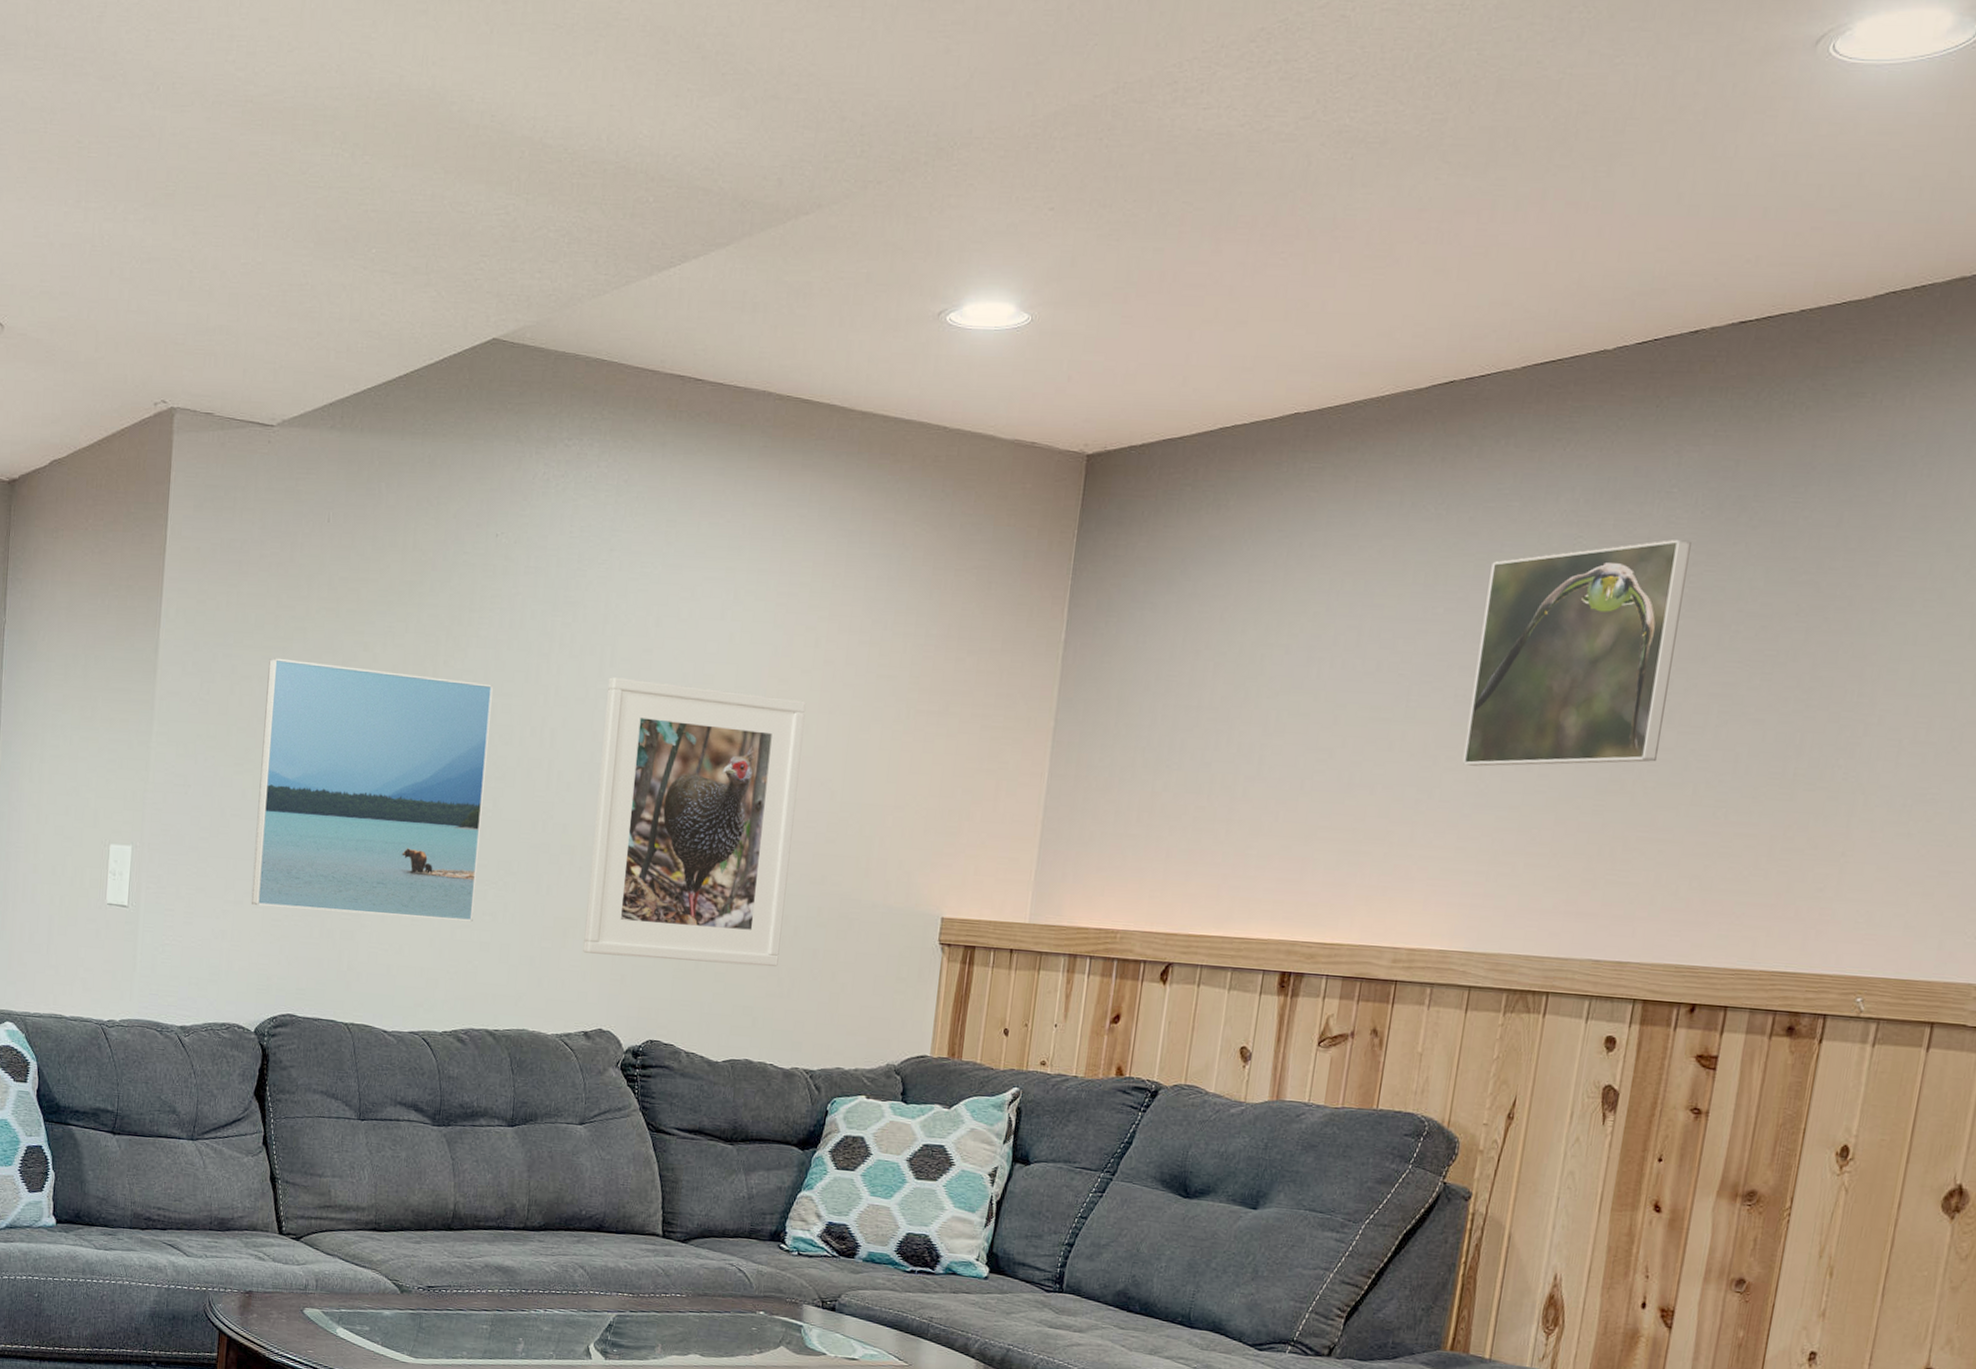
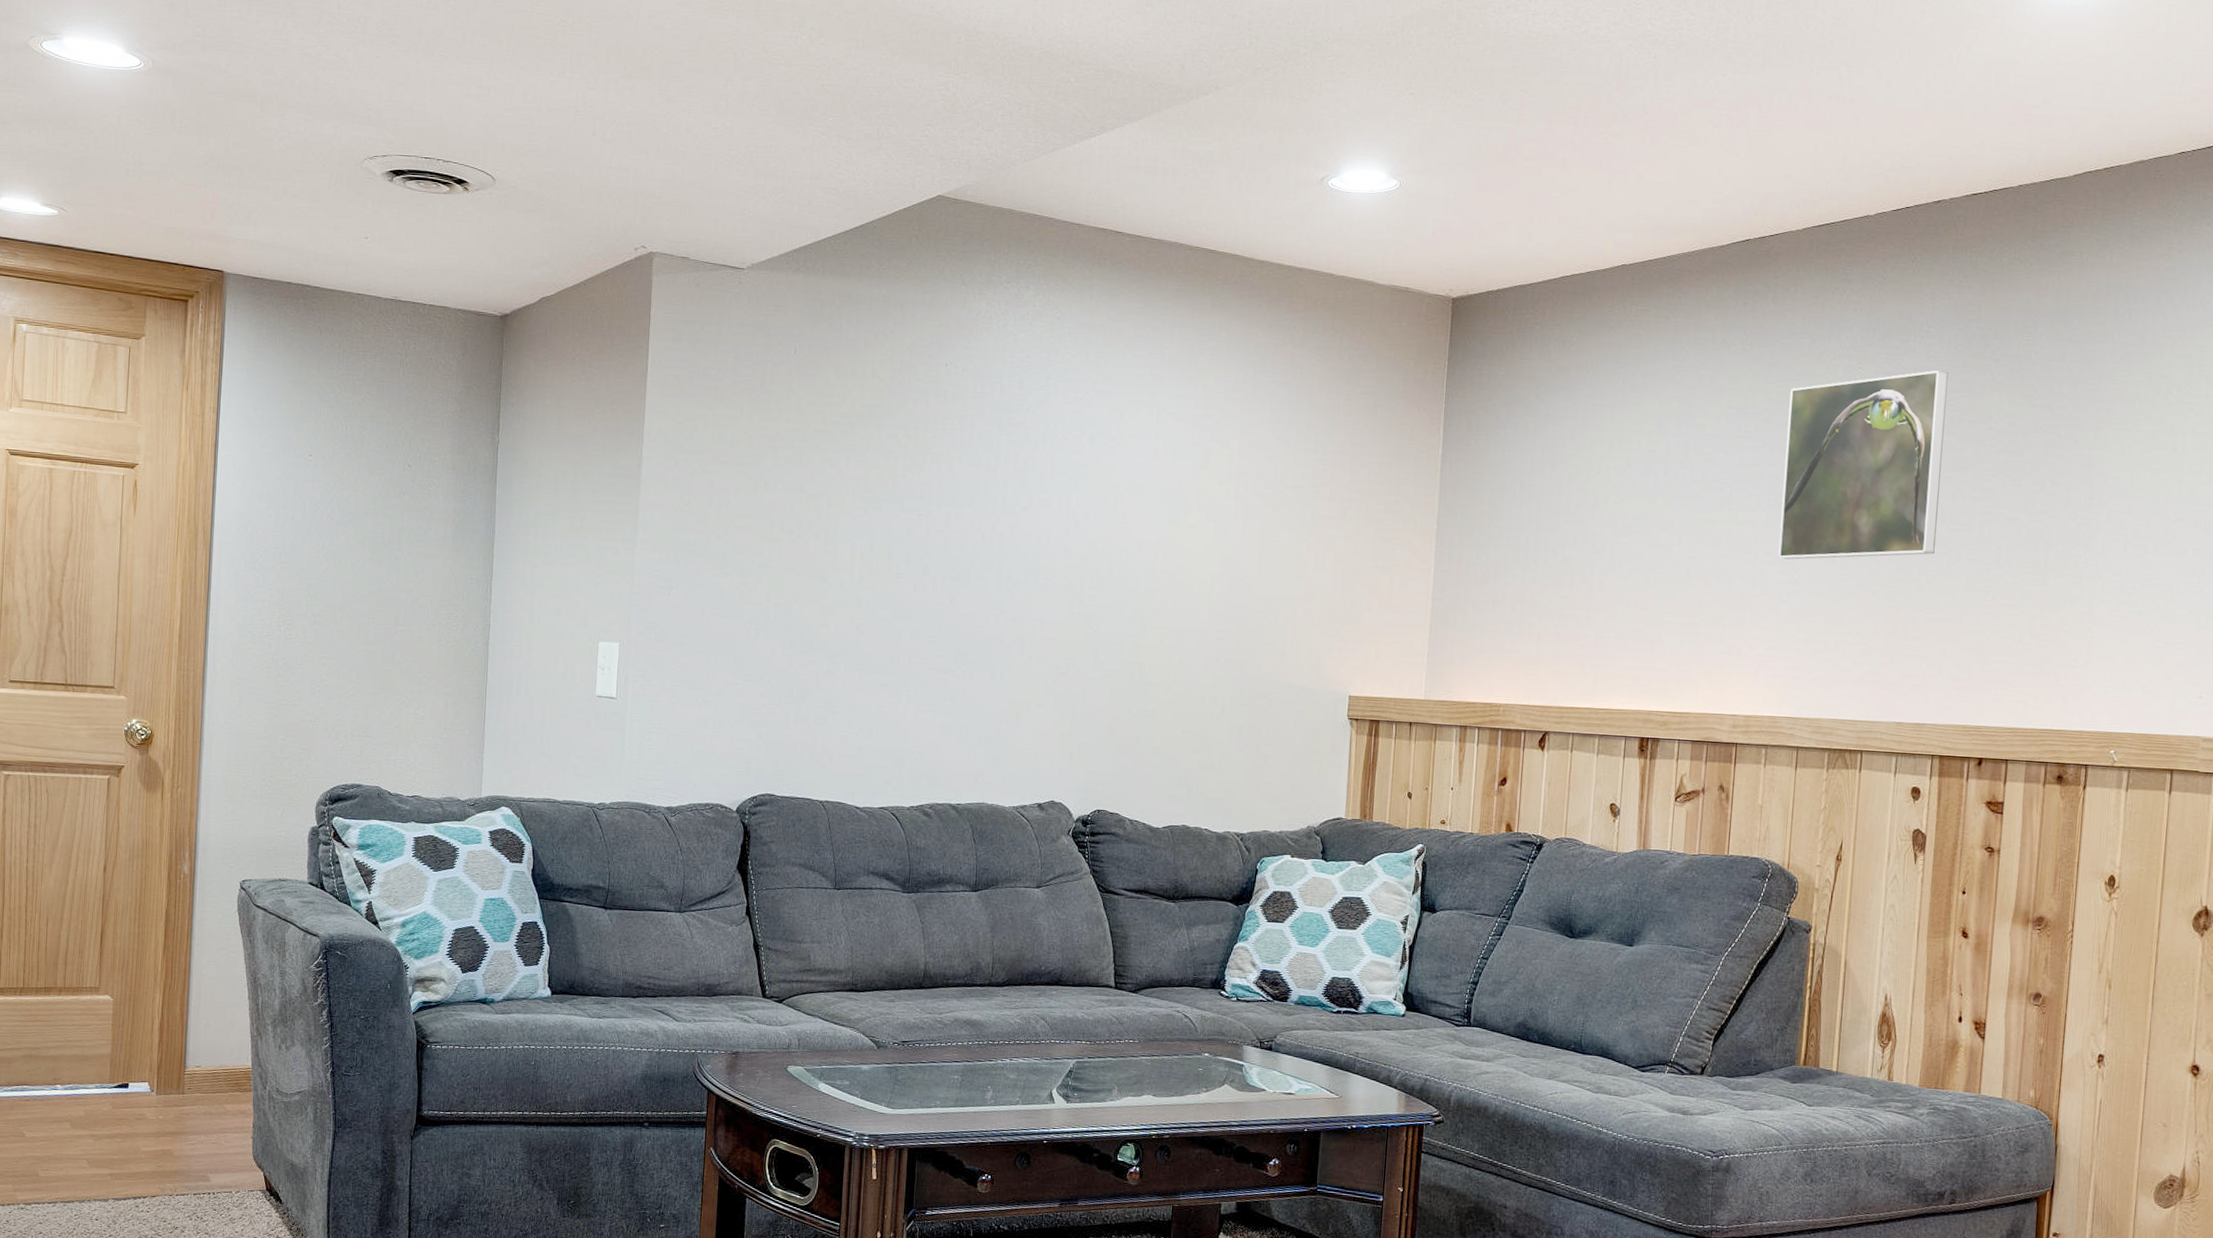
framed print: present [251,658,493,923] -> none [731,472,947,707]
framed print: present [583,677,807,967] -> none [1035,488,1224,742]

